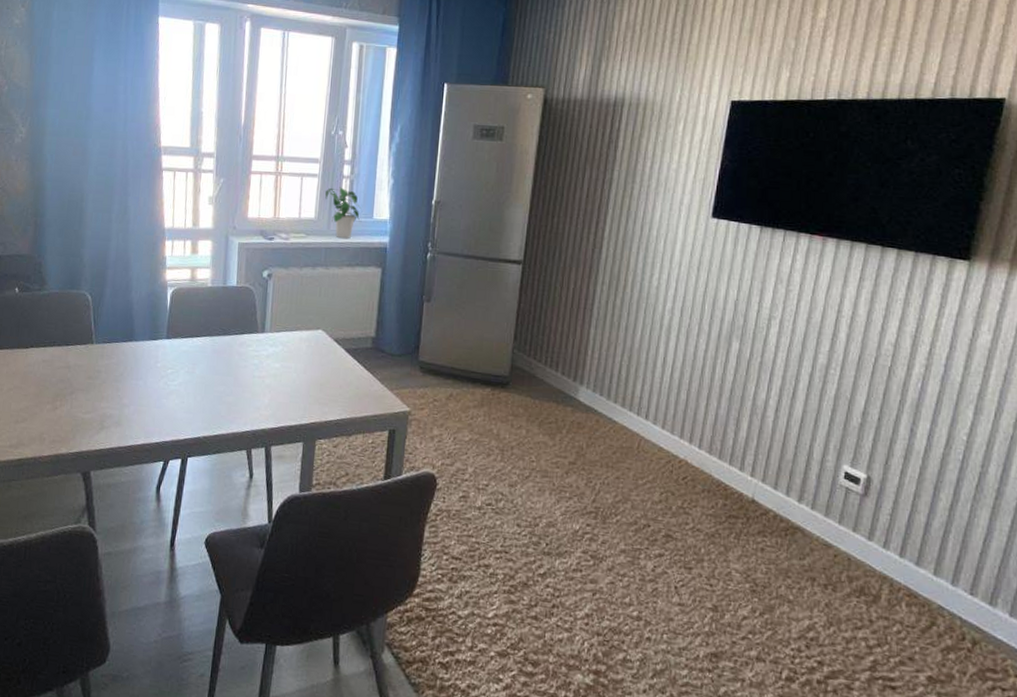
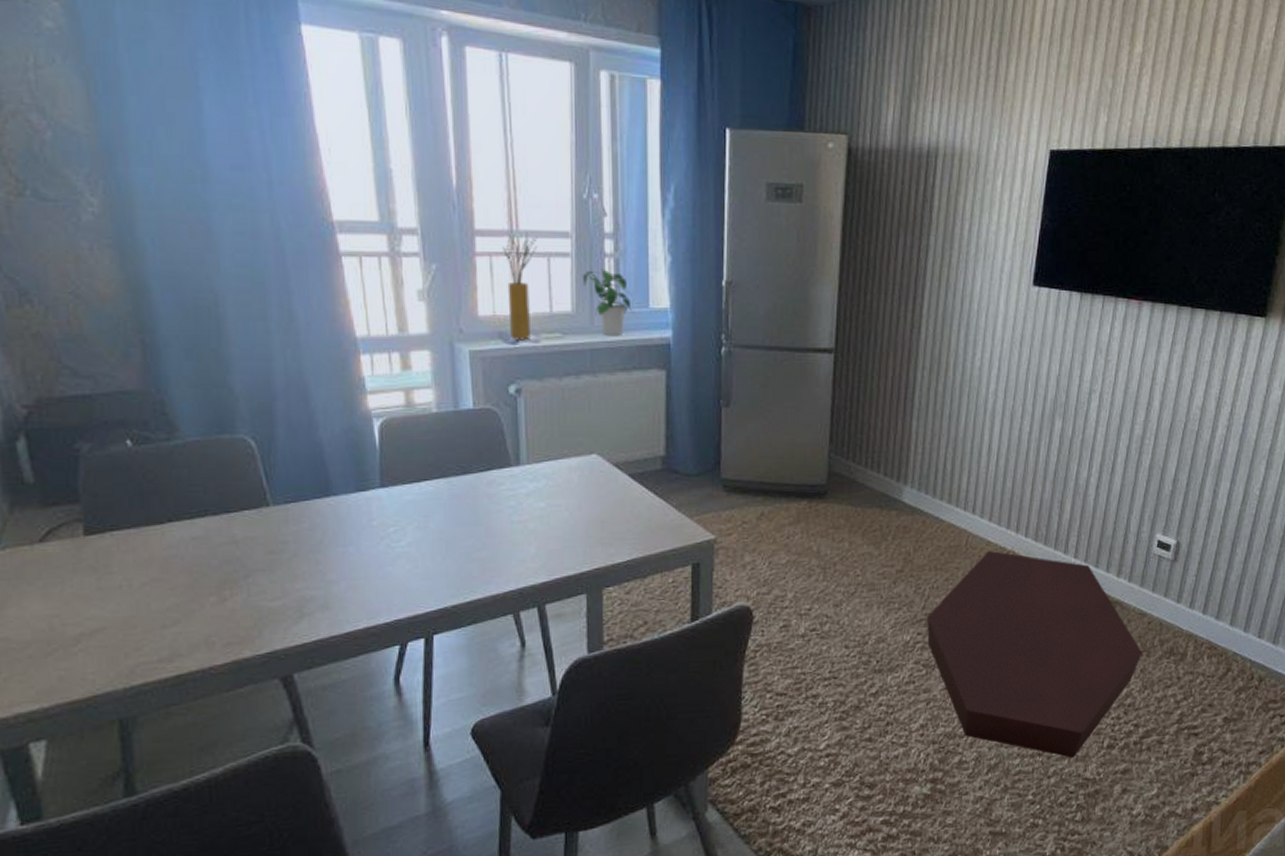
vase: none [268,157,296,238] -> present [503,231,538,341]
pouf: none [596,457,827,682] -> present [927,551,1142,758]

